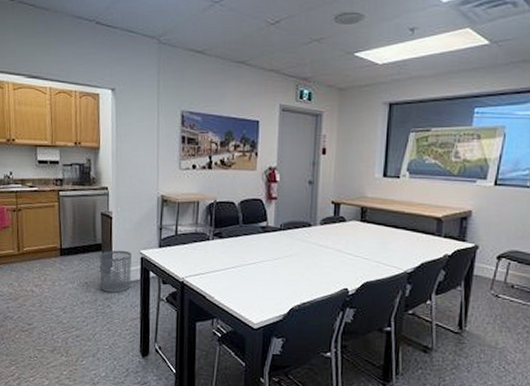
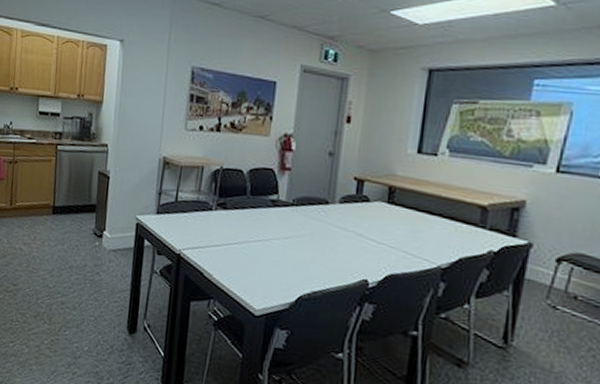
waste bin: present [99,250,131,293] -> none [91,212,127,260]

